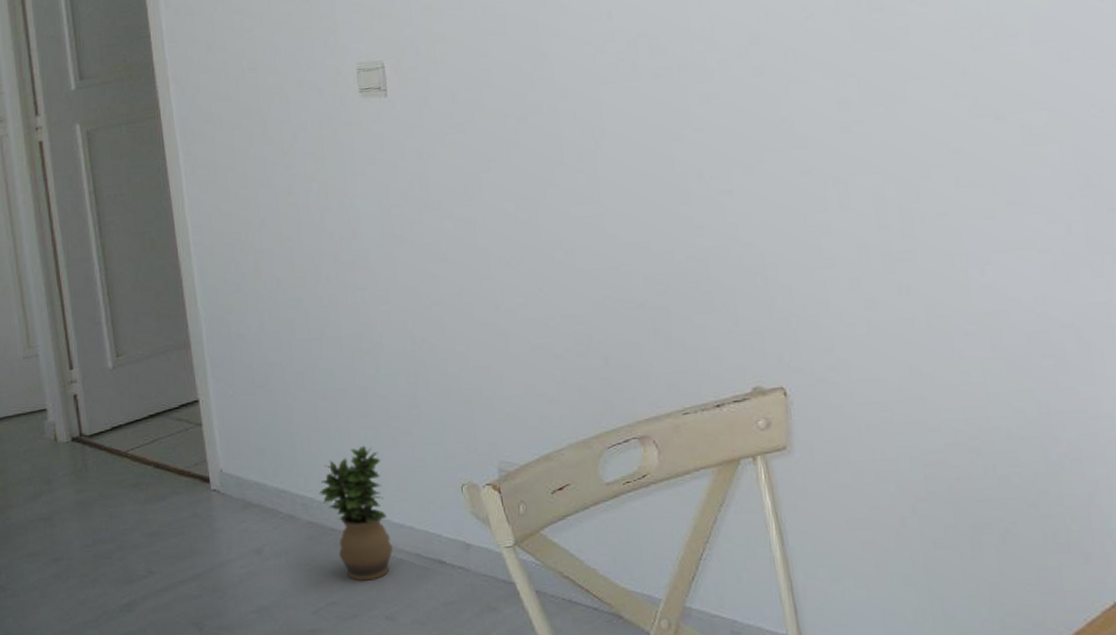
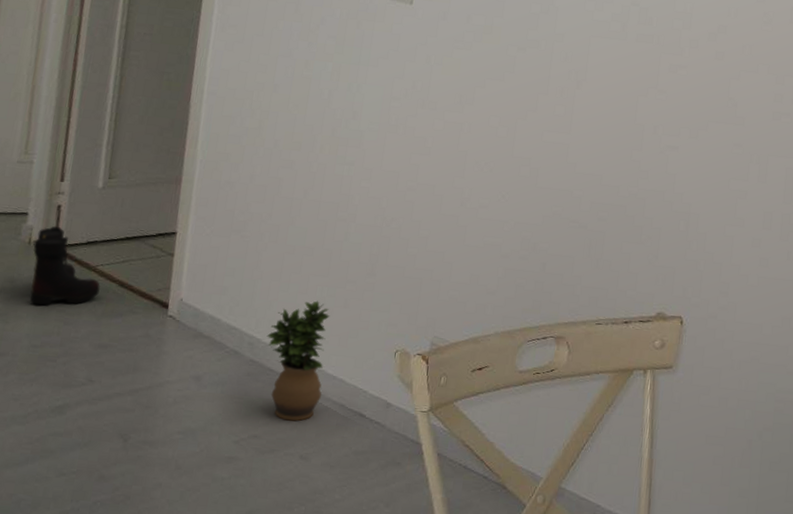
boot: none [57,416,137,503] -> present [29,225,101,306]

